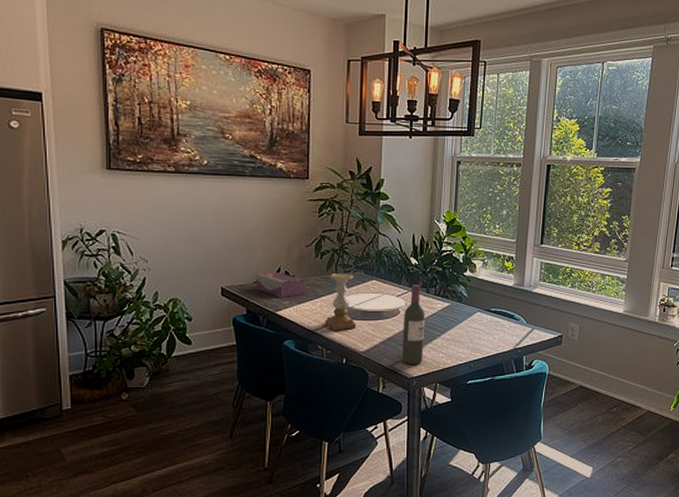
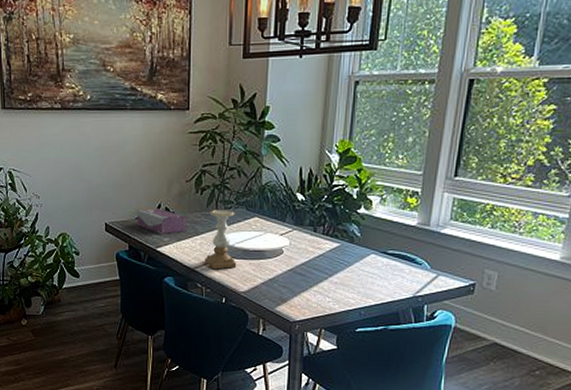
wine bottle: present [401,284,425,365] -> none [284,222,311,308]

